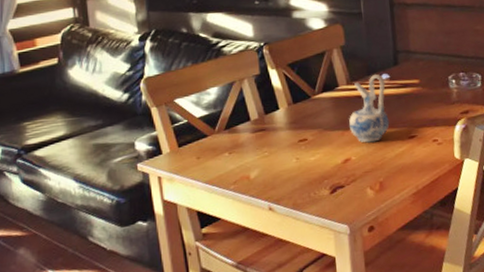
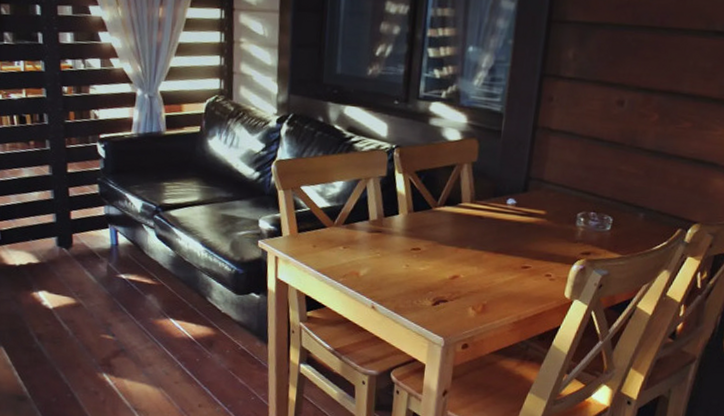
ceramic pitcher: present [349,74,390,143] -> none [464,198,511,265]

